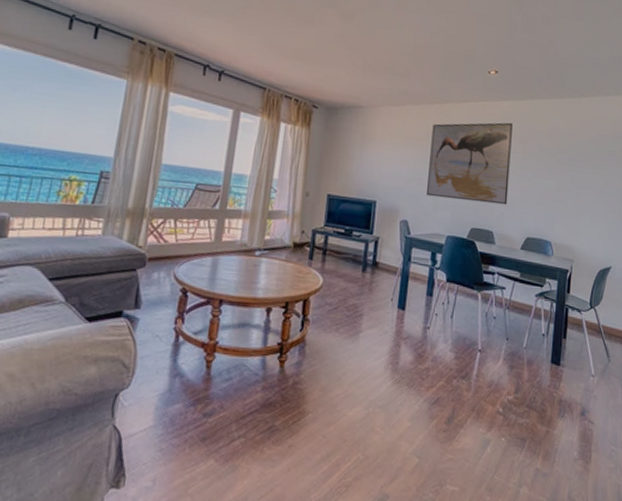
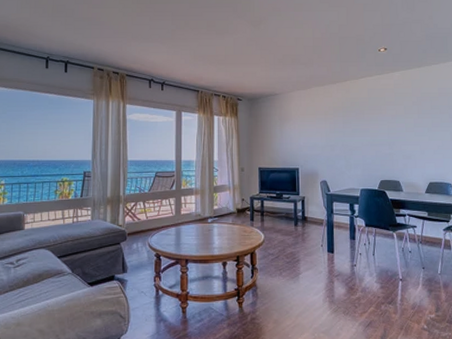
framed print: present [427,122,513,205] -> none [337,89,409,159]

